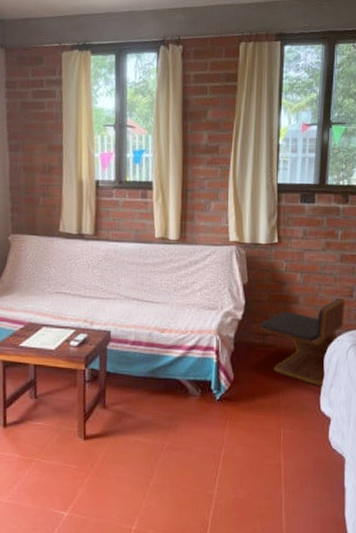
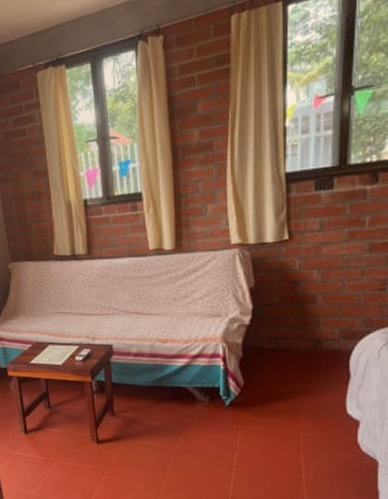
side table: present [260,297,345,387] -> none [271,292,376,389]

